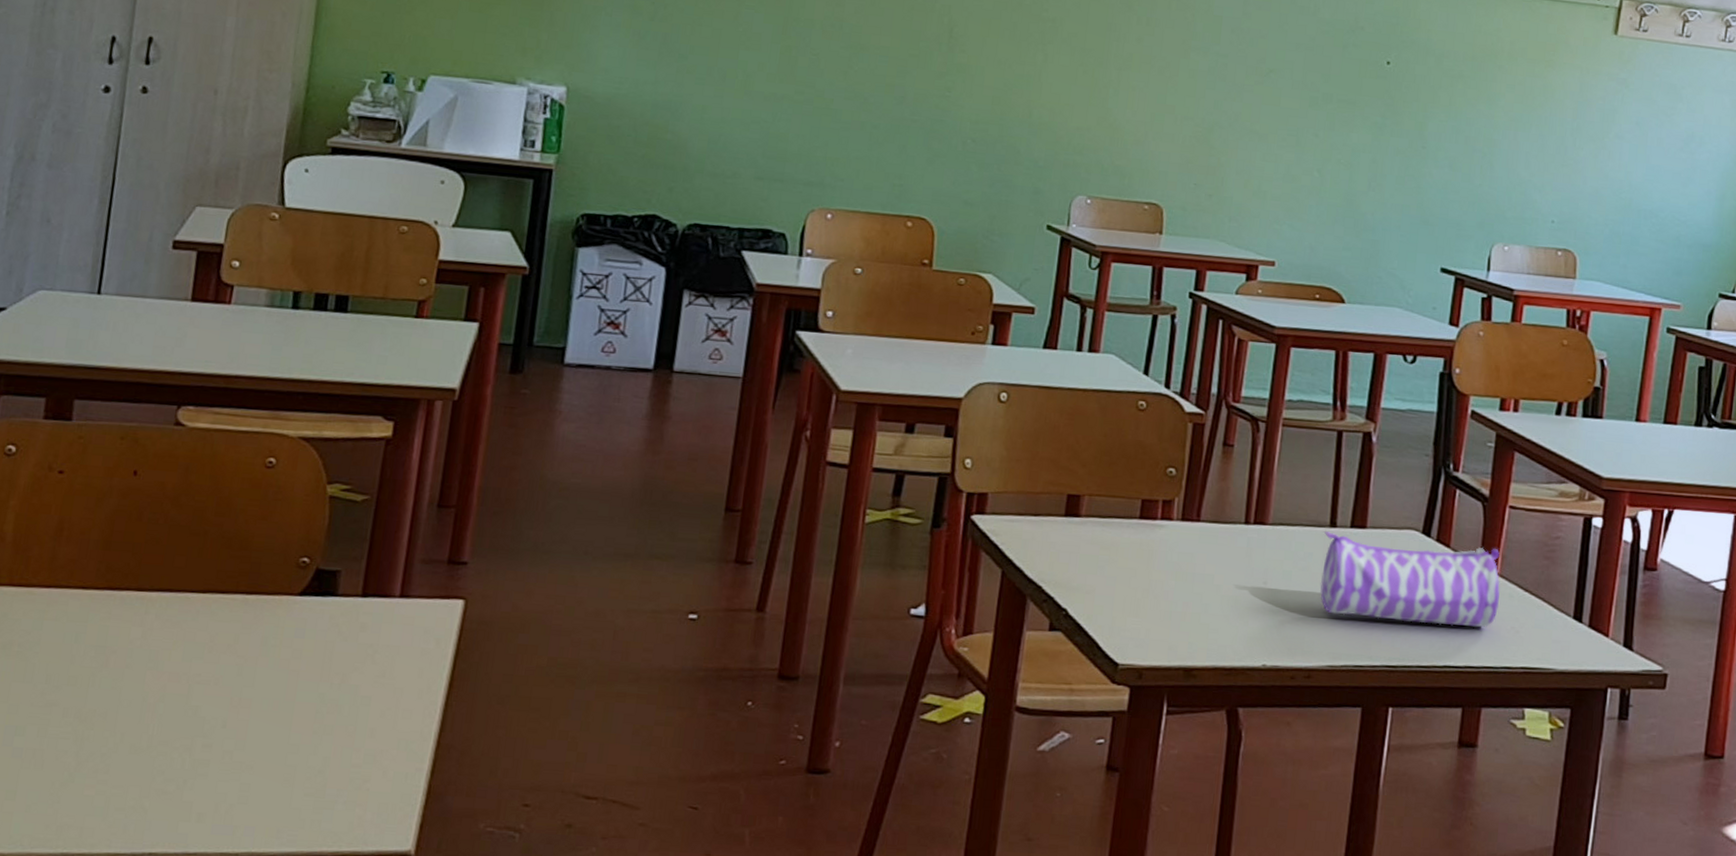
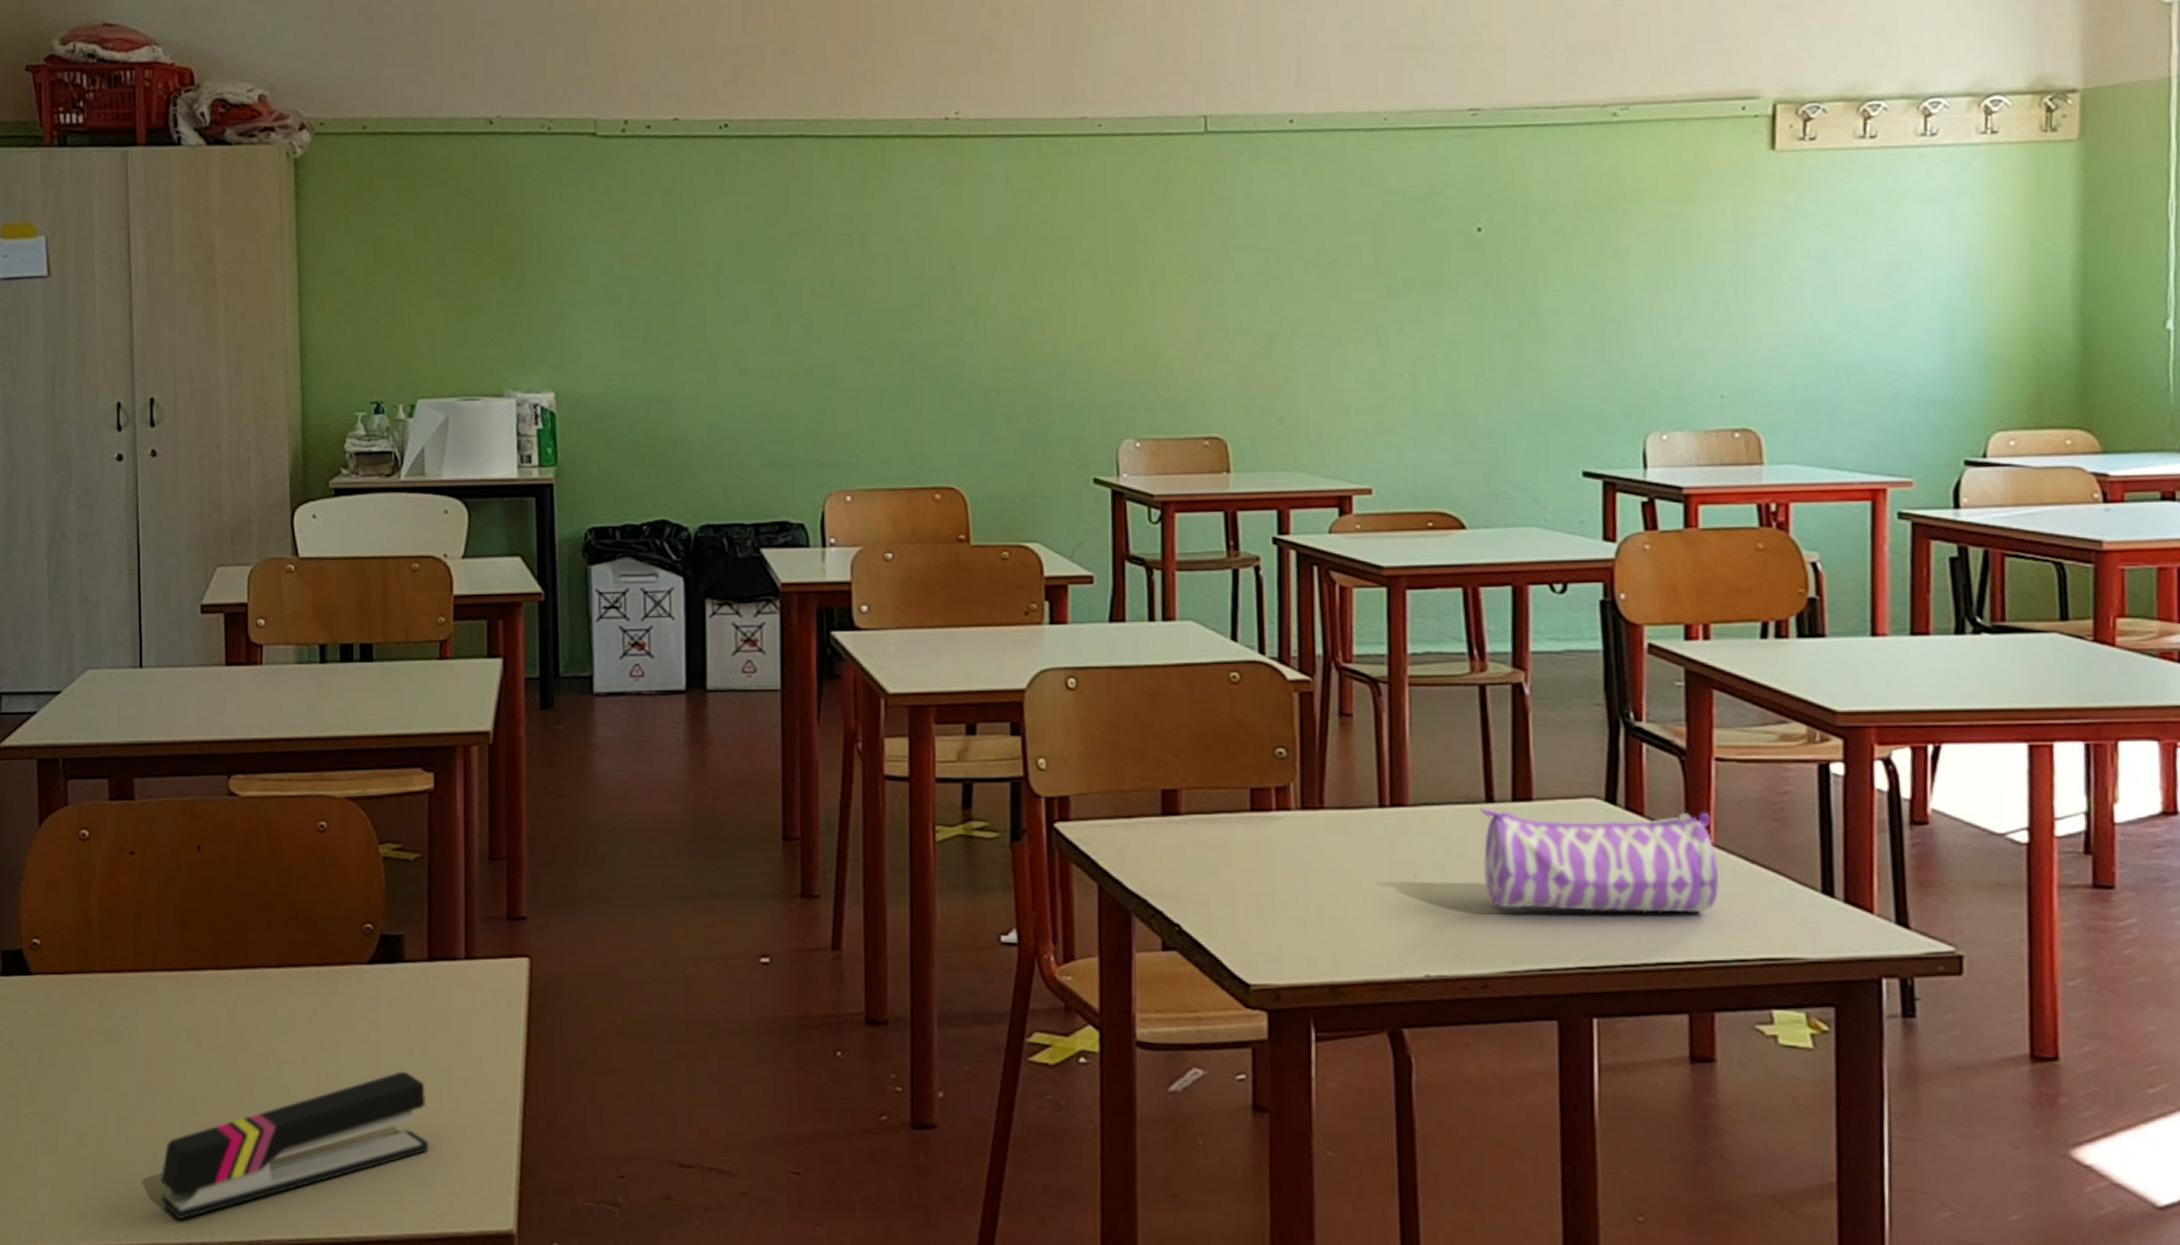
stapler: none [41,698,341,830] -> present [160,1071,430,1219]

